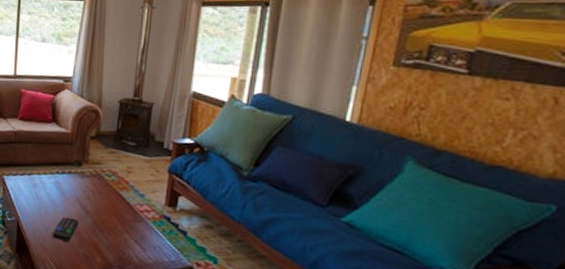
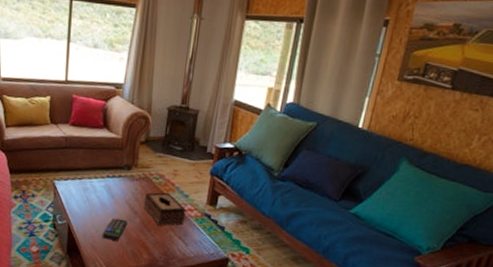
tissue box: none [95,190,142,228] -> present [143,192,186,226]

